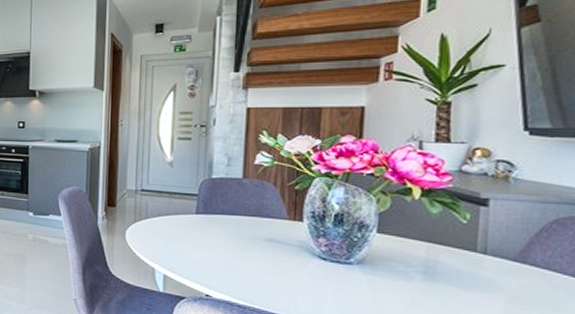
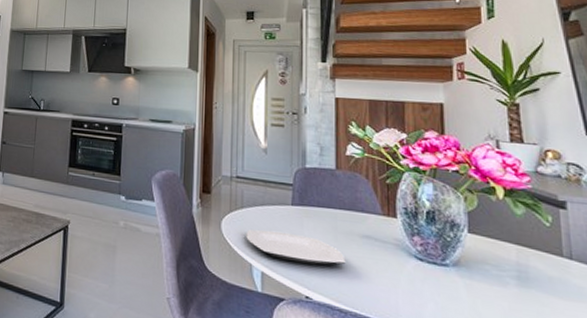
plate: none [150,237,248,267] -> present [246,229,346,265]

